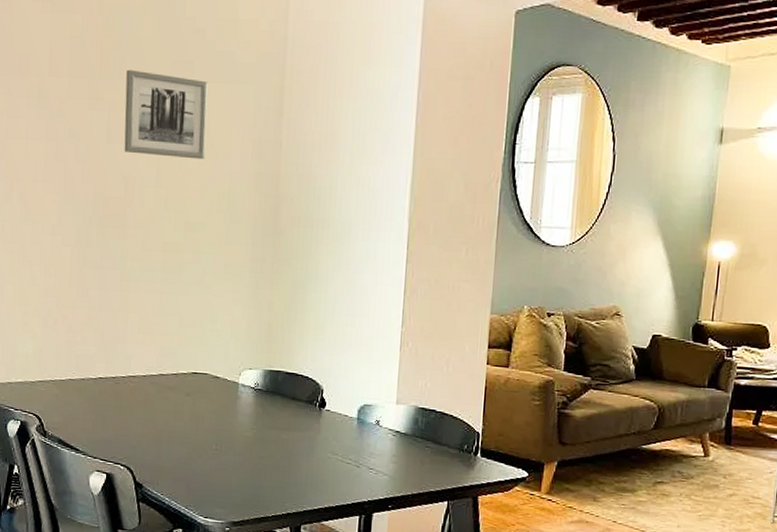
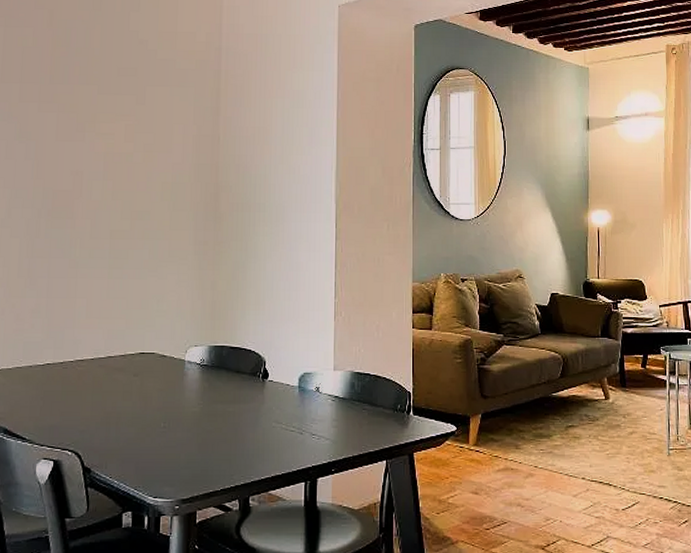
wall art: present [124,69,208,160] -> none [72,75,151,154]

